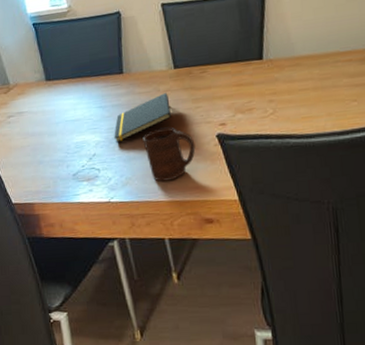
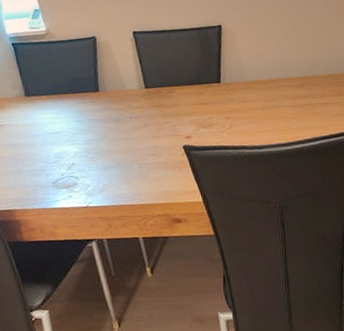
notepad: present [114,93,171,143] -> none [91,109,143,153]
cup: present [142,127,196,182] -> none [118,139,165,187]

